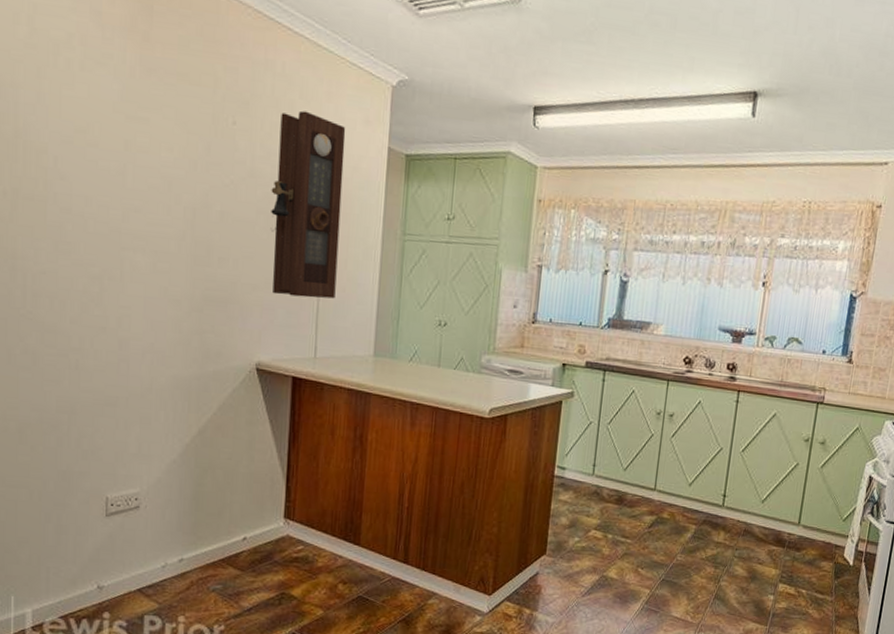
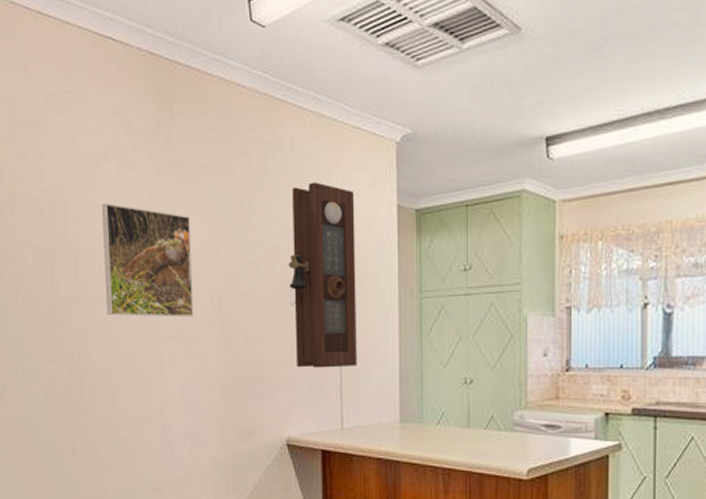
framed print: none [60,95,166,231] -> present [102,203,194,318]

